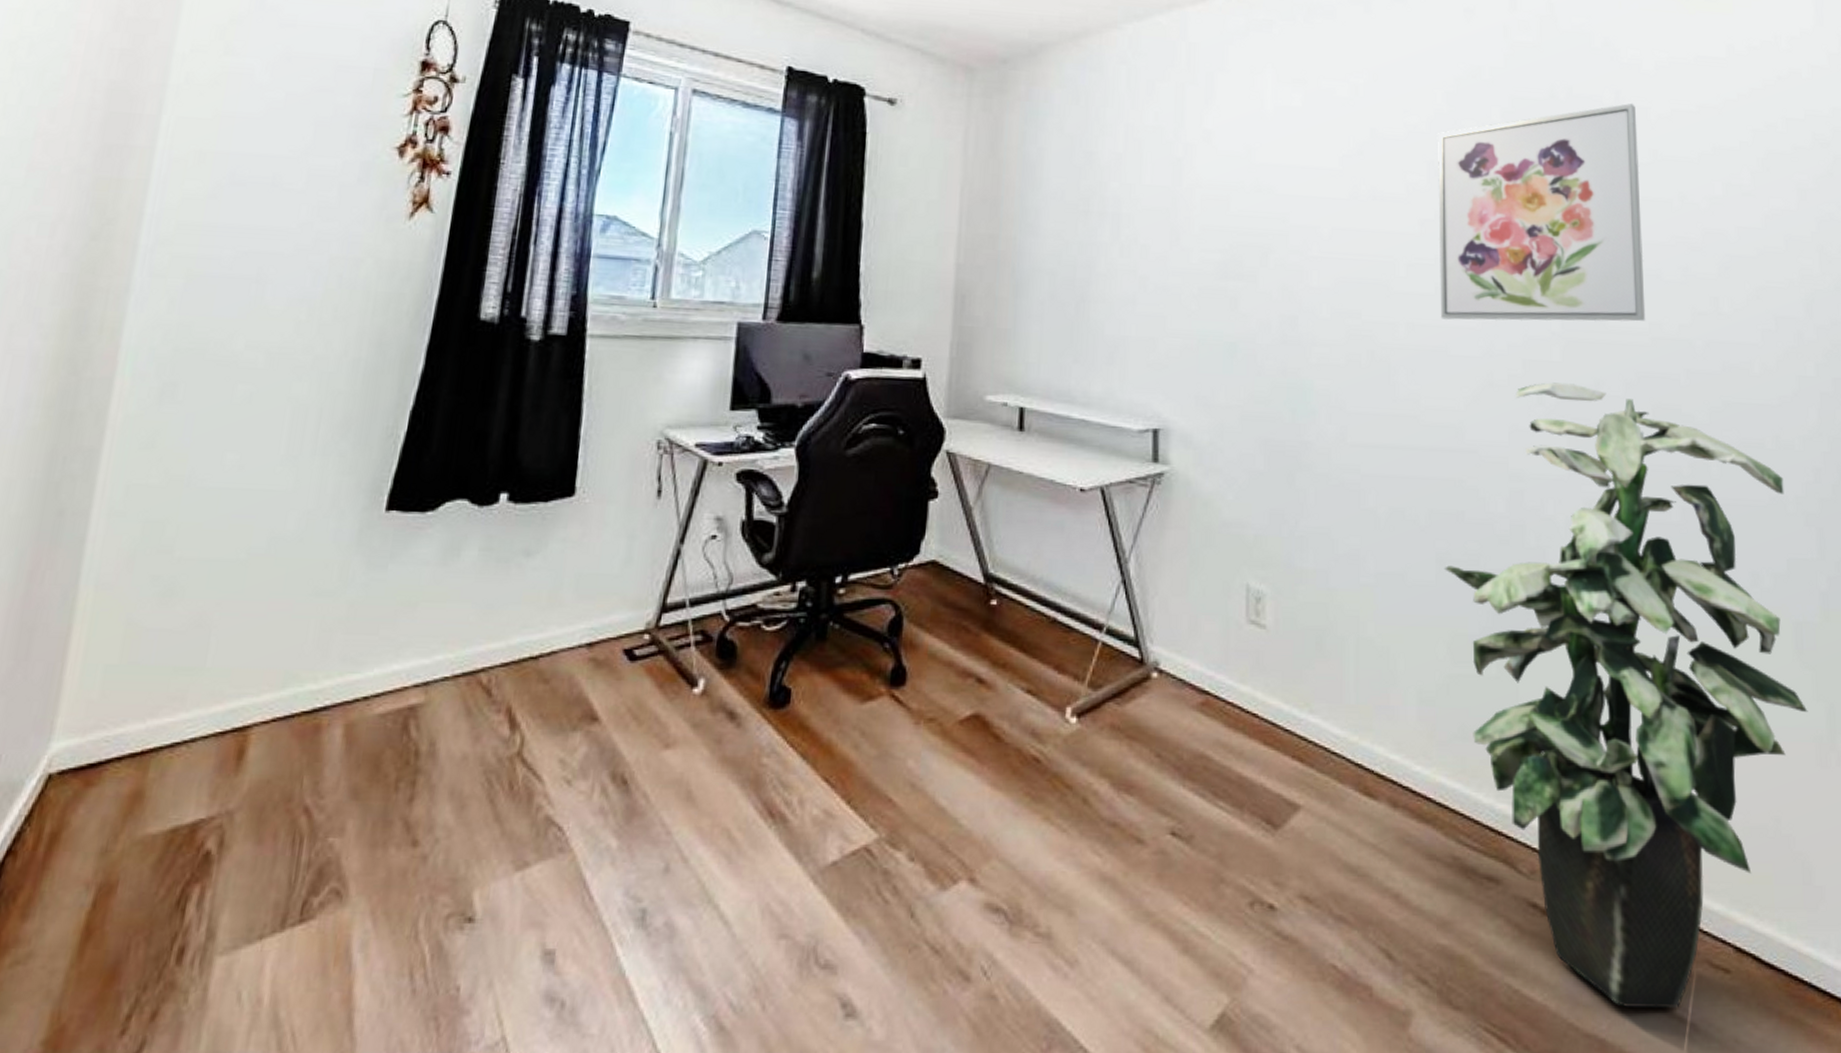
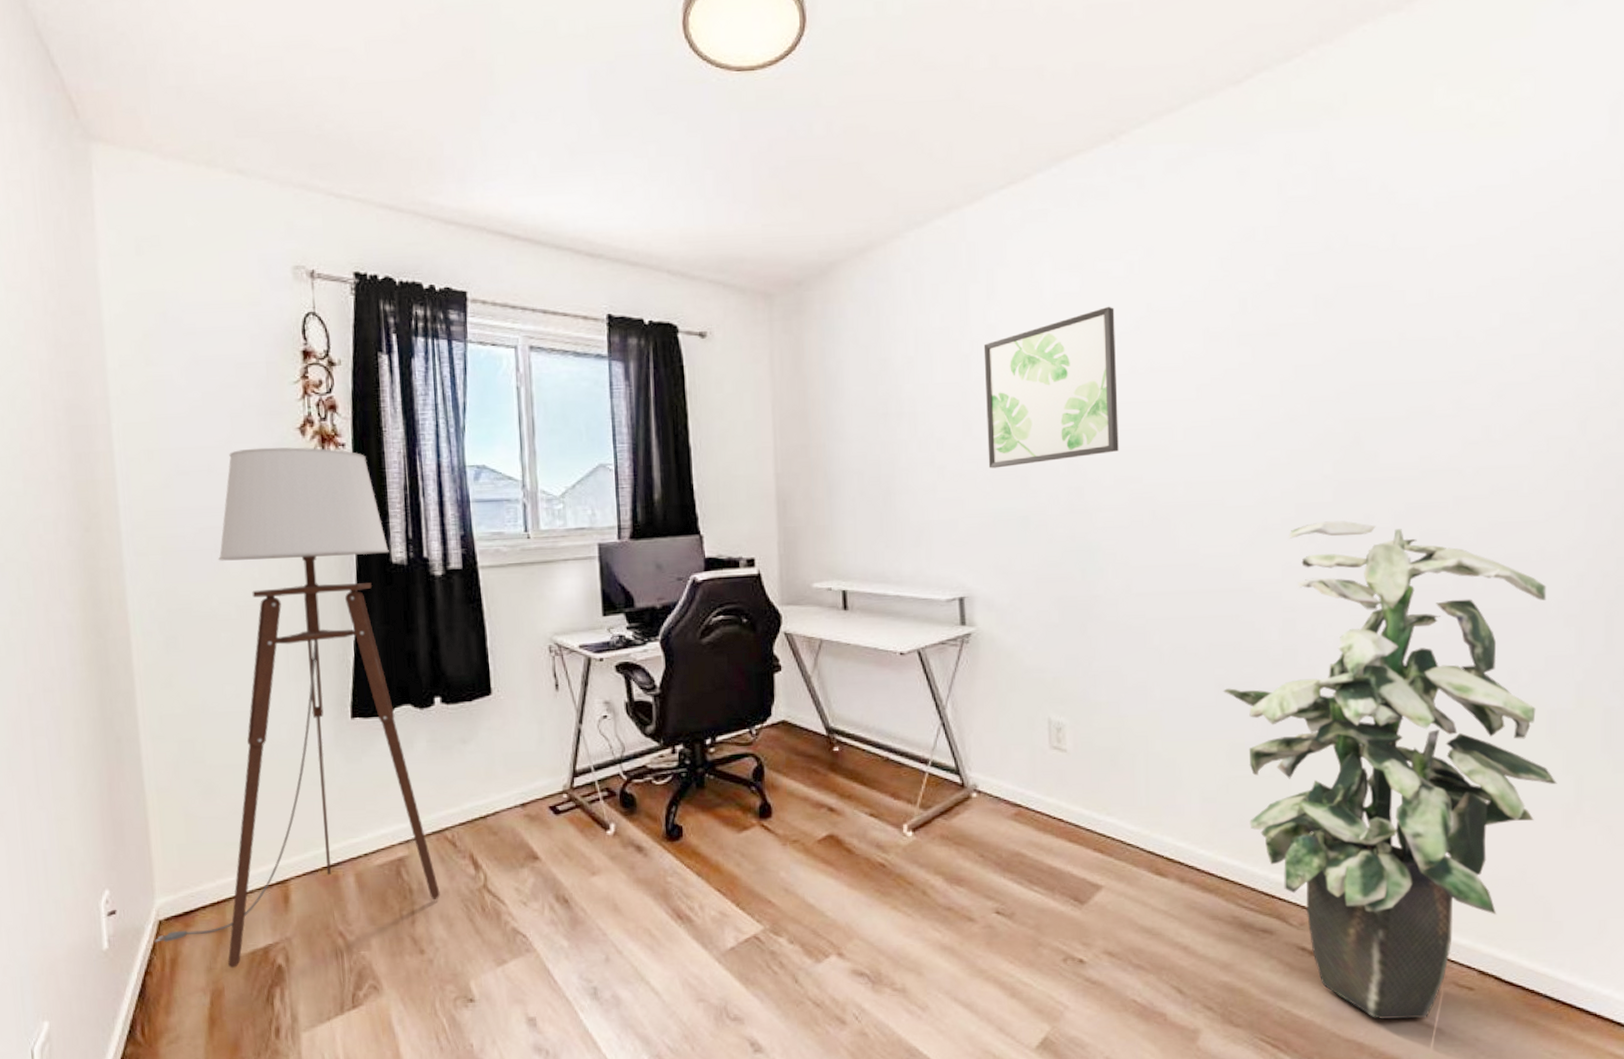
floor lamp: none [33,164,479,853] -> present [154,447,440,969]
wall art: none [1195,126,1338,286] -> present [983,306,1119,469]
wall art: present [1438,103,1646,322] -> none [1212,245,1417,475]

